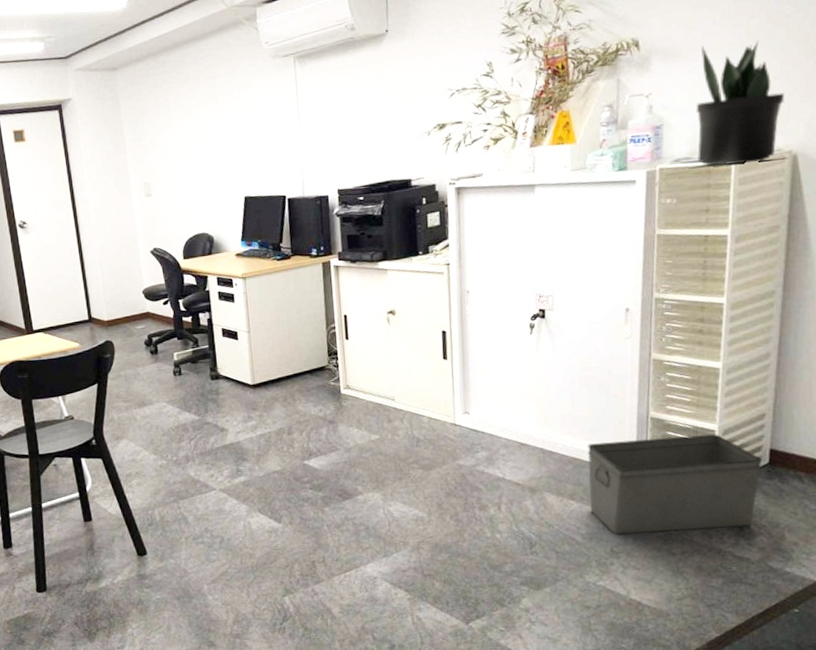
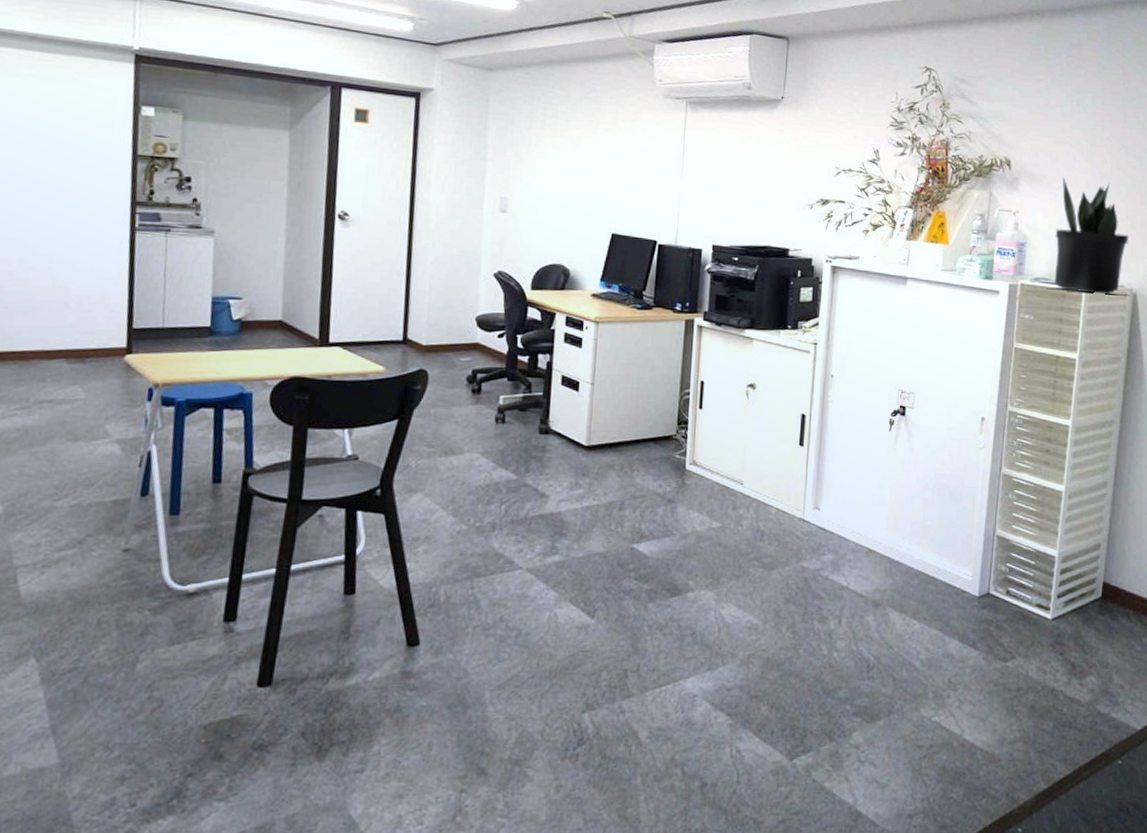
storage bin: present [588,434,763,535] -> none [931,558,1096,664]

